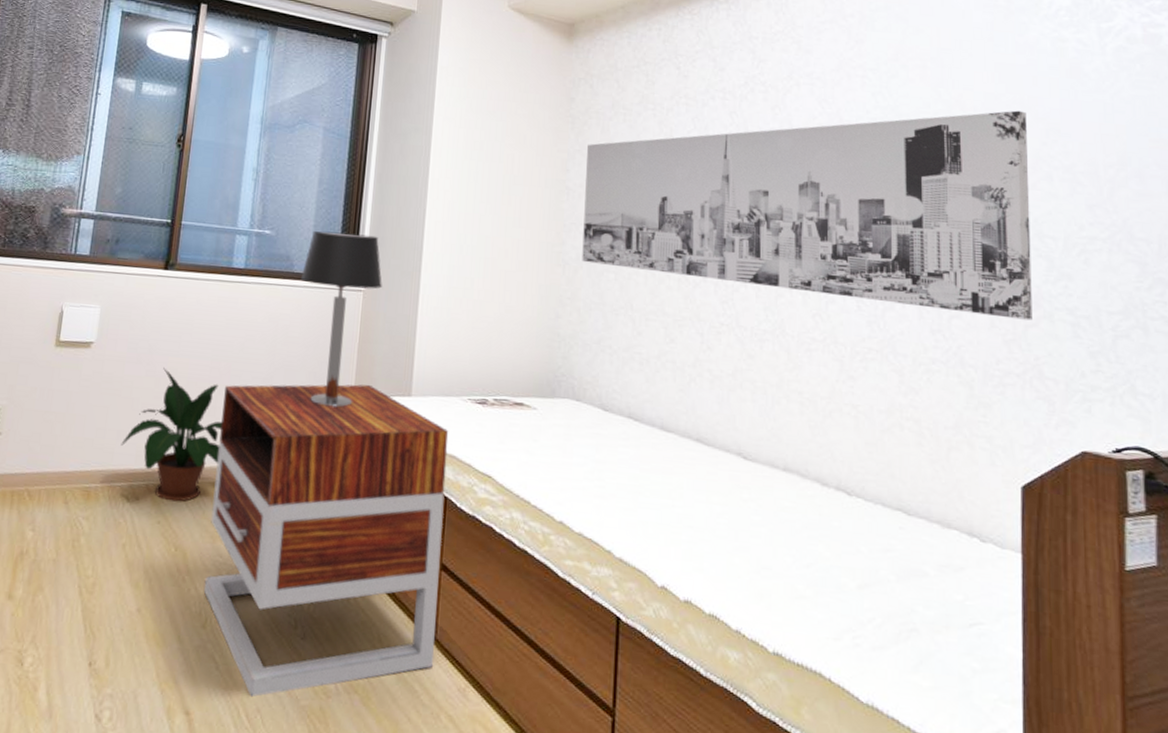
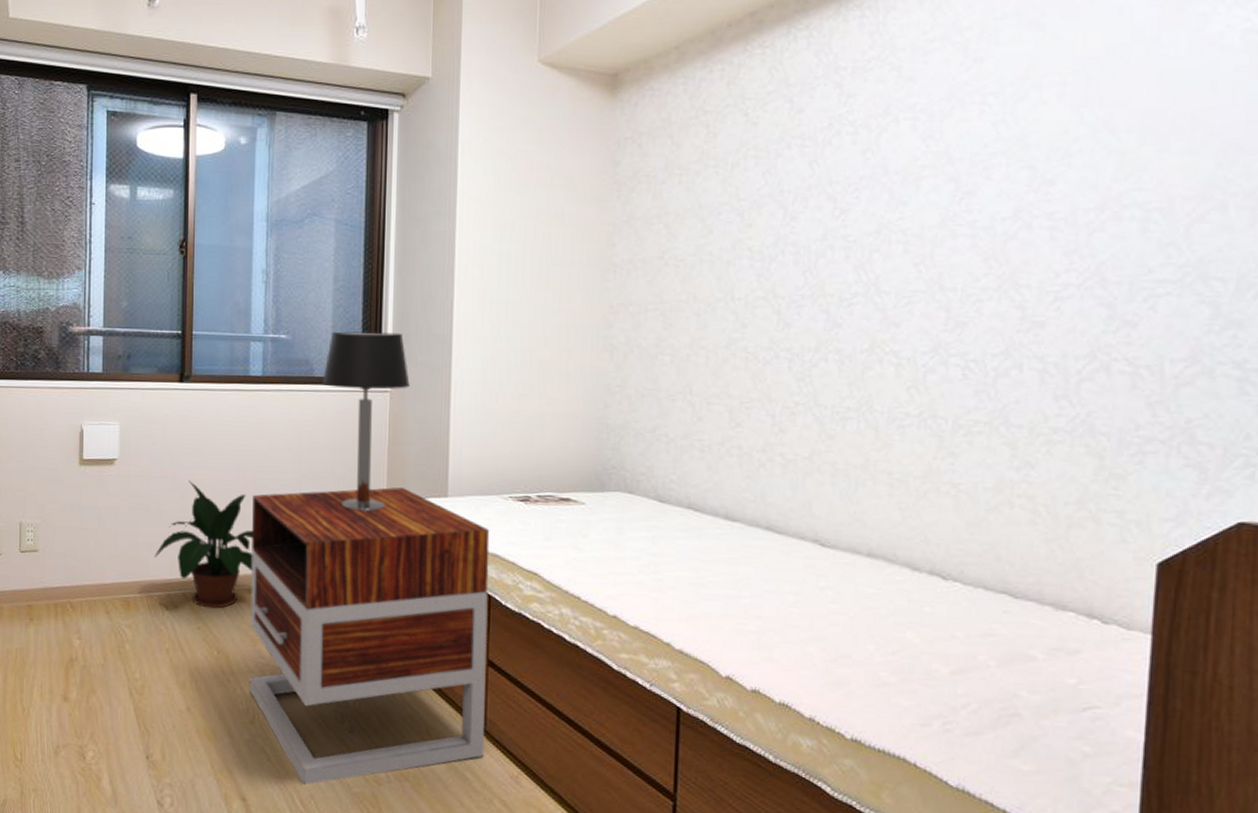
wall art: present [582,110,1032,321] -> none [632,127,1198,378]

